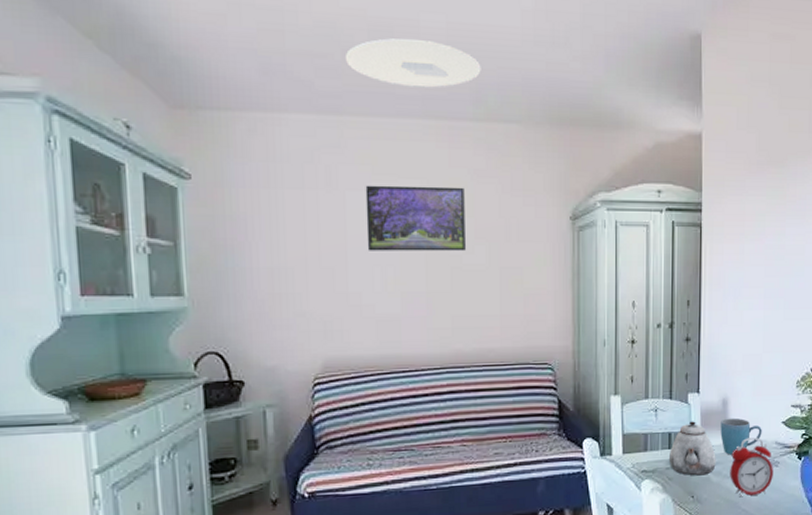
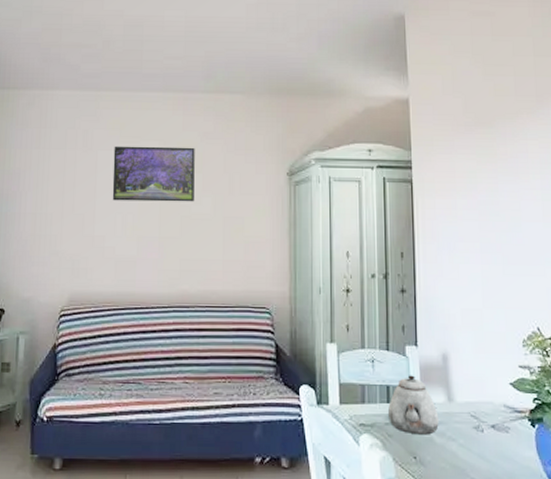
ceiling light: present [344,38,481,88] -> none [105,31,212,68]
mug: present [720,418,762,455] -> none [441,374,488,415]
alarm clock: present [730,437,773,496] -> none [454,398,504,463]

